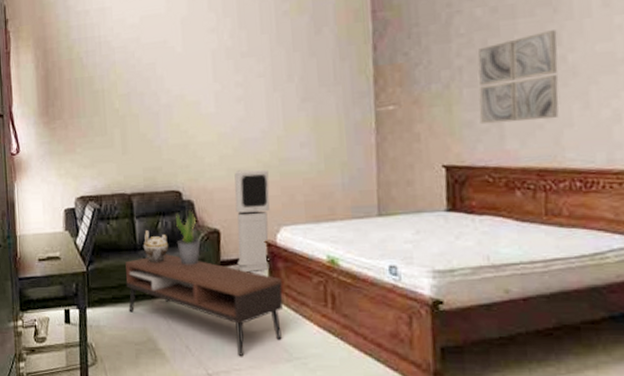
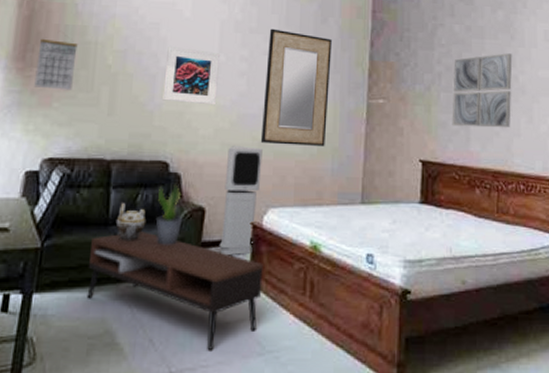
calendar: none [57,93,89,137] -> present [34,38,78,90]
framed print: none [165,83,218,135] -> present [162,47,221,105]
home mirror: none [261,49,333,165] -> present [260,28,332,146]

